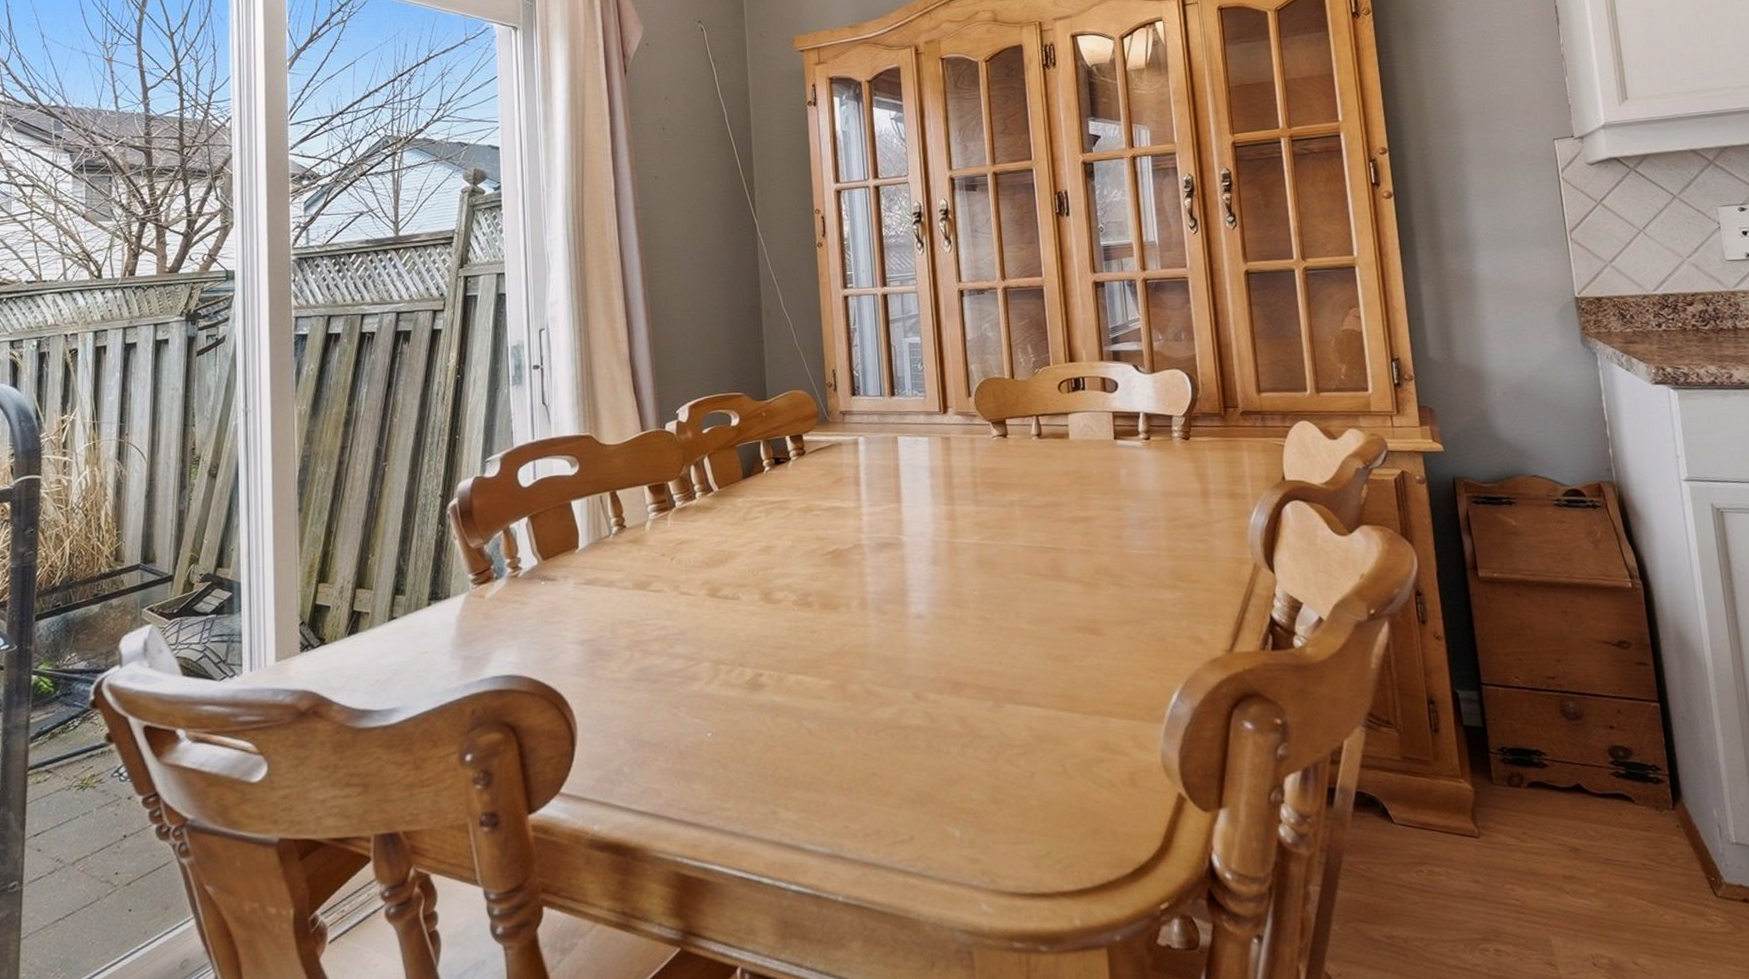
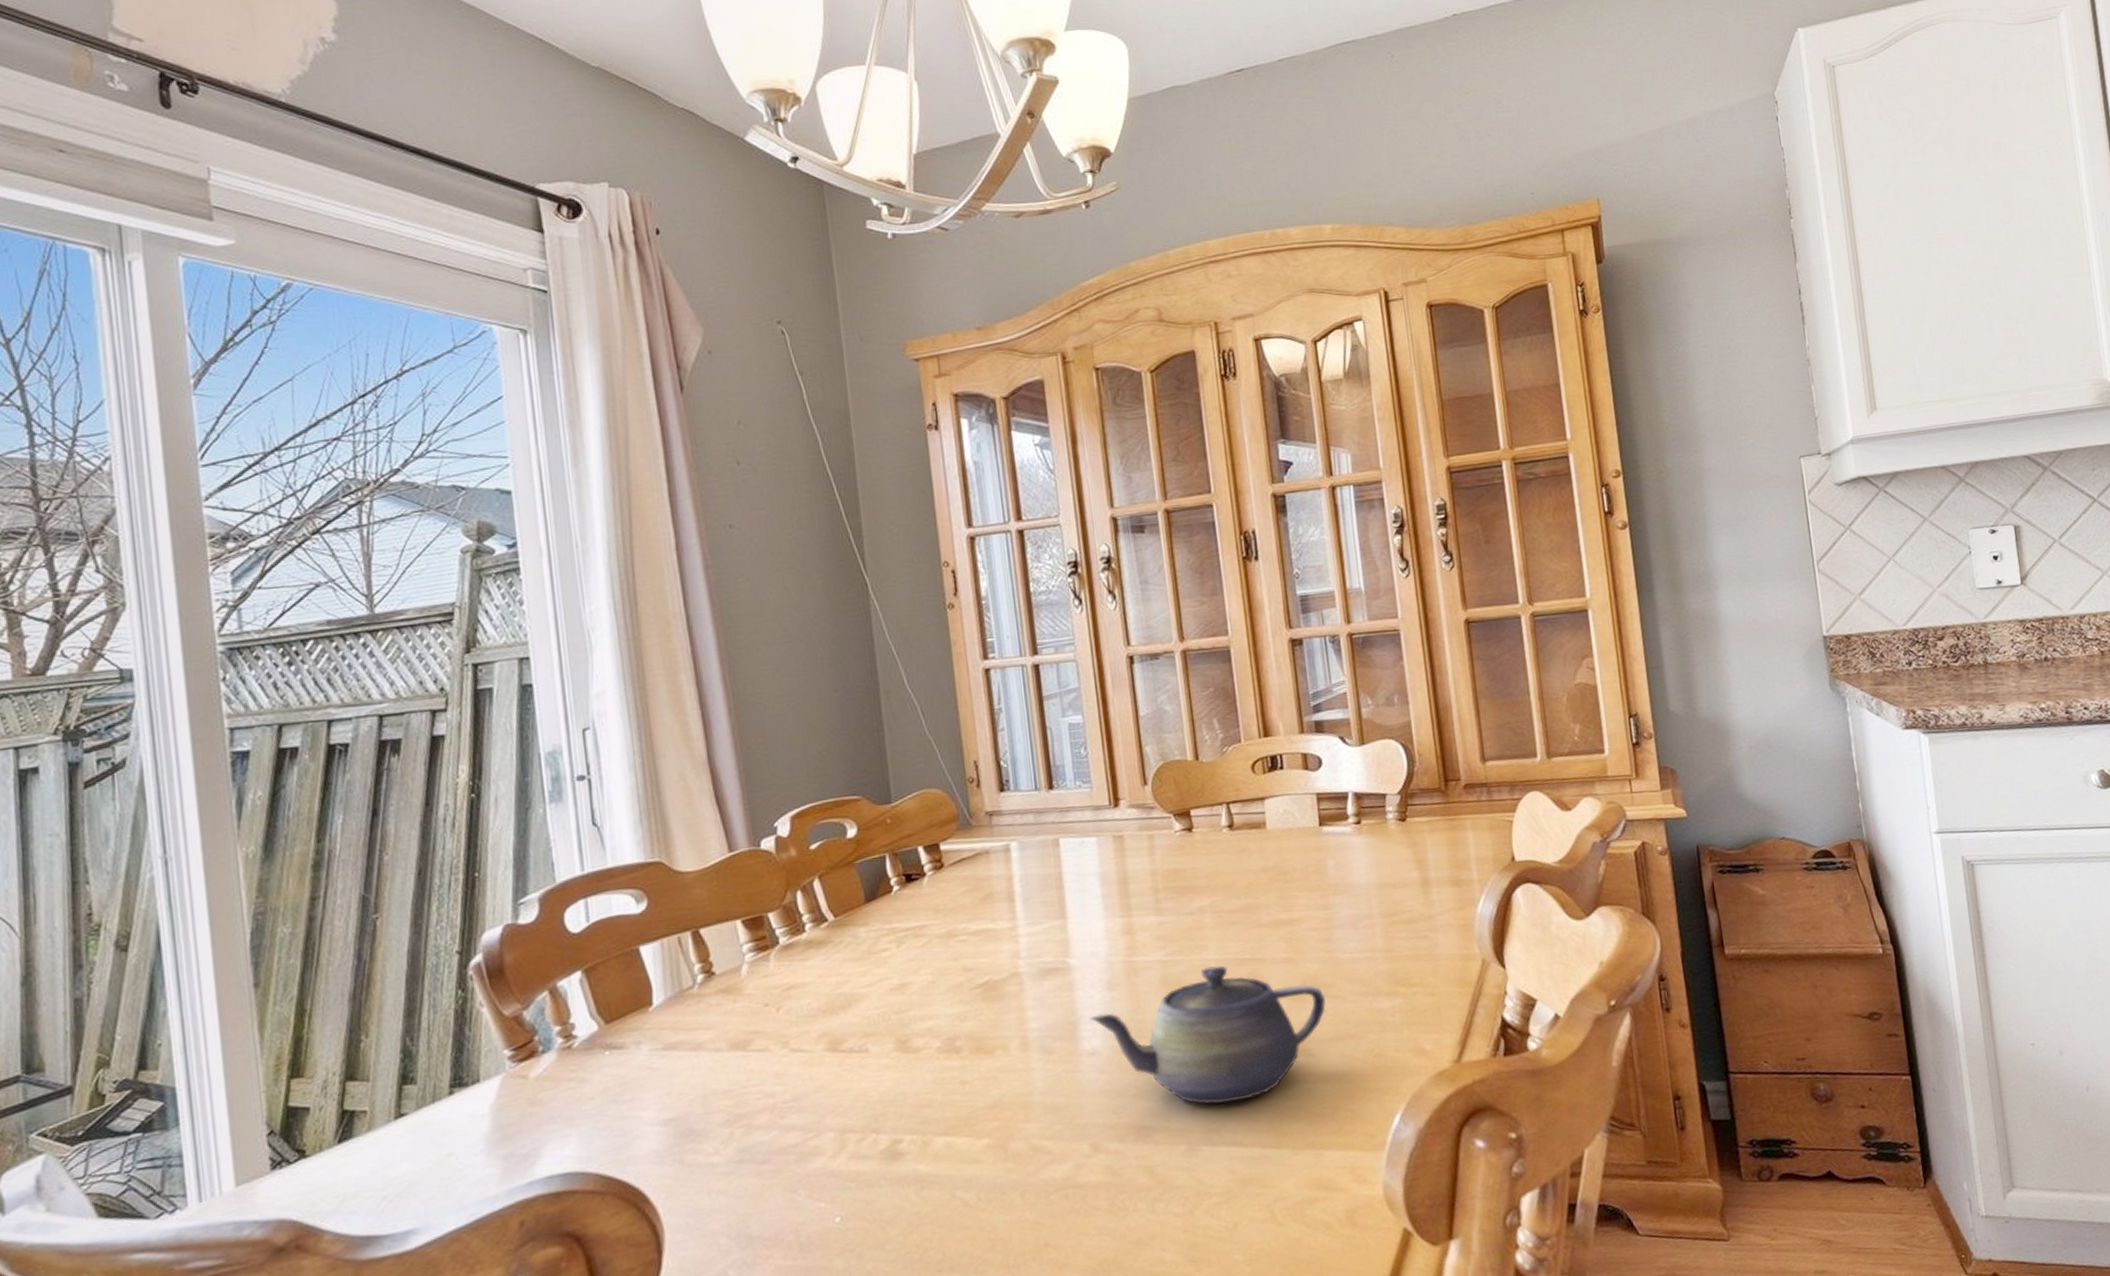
teapot: none [916,551,1115,669] -> present [1089,965,1326,1105]

